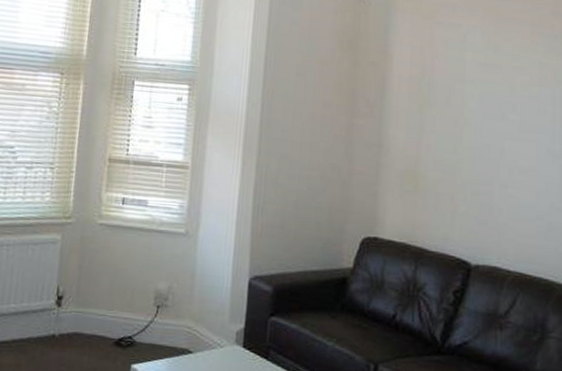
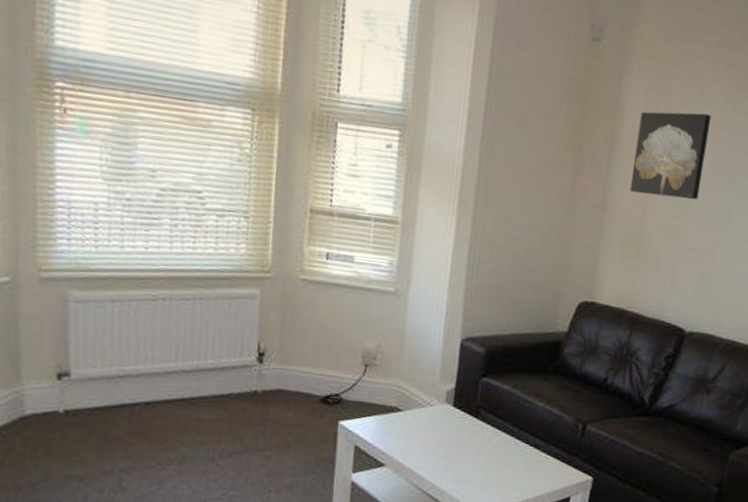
wall art: none [403,55,475,135] -> present [629,111,712,200]

